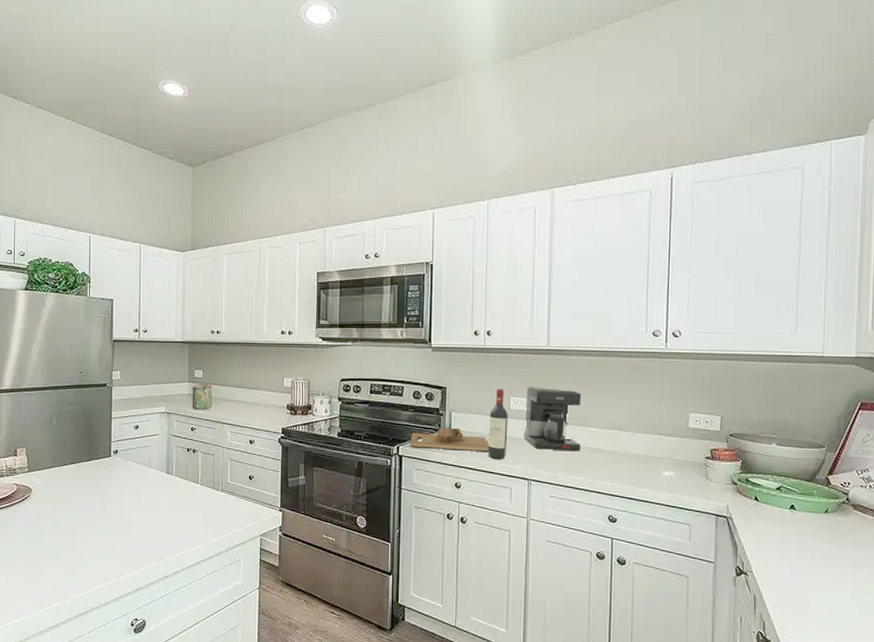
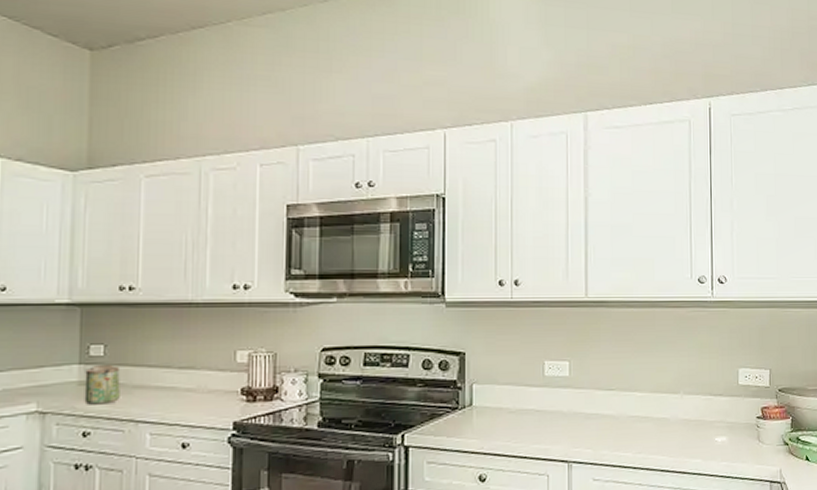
cutting board: present [410,427,489,453] -> none [419,403,520,434]
wine bottle: present [488,389,508,459] -> none [519,351,542,440]
coffee maker: present [524,386,582,452] -> none [561,345,627,423]

